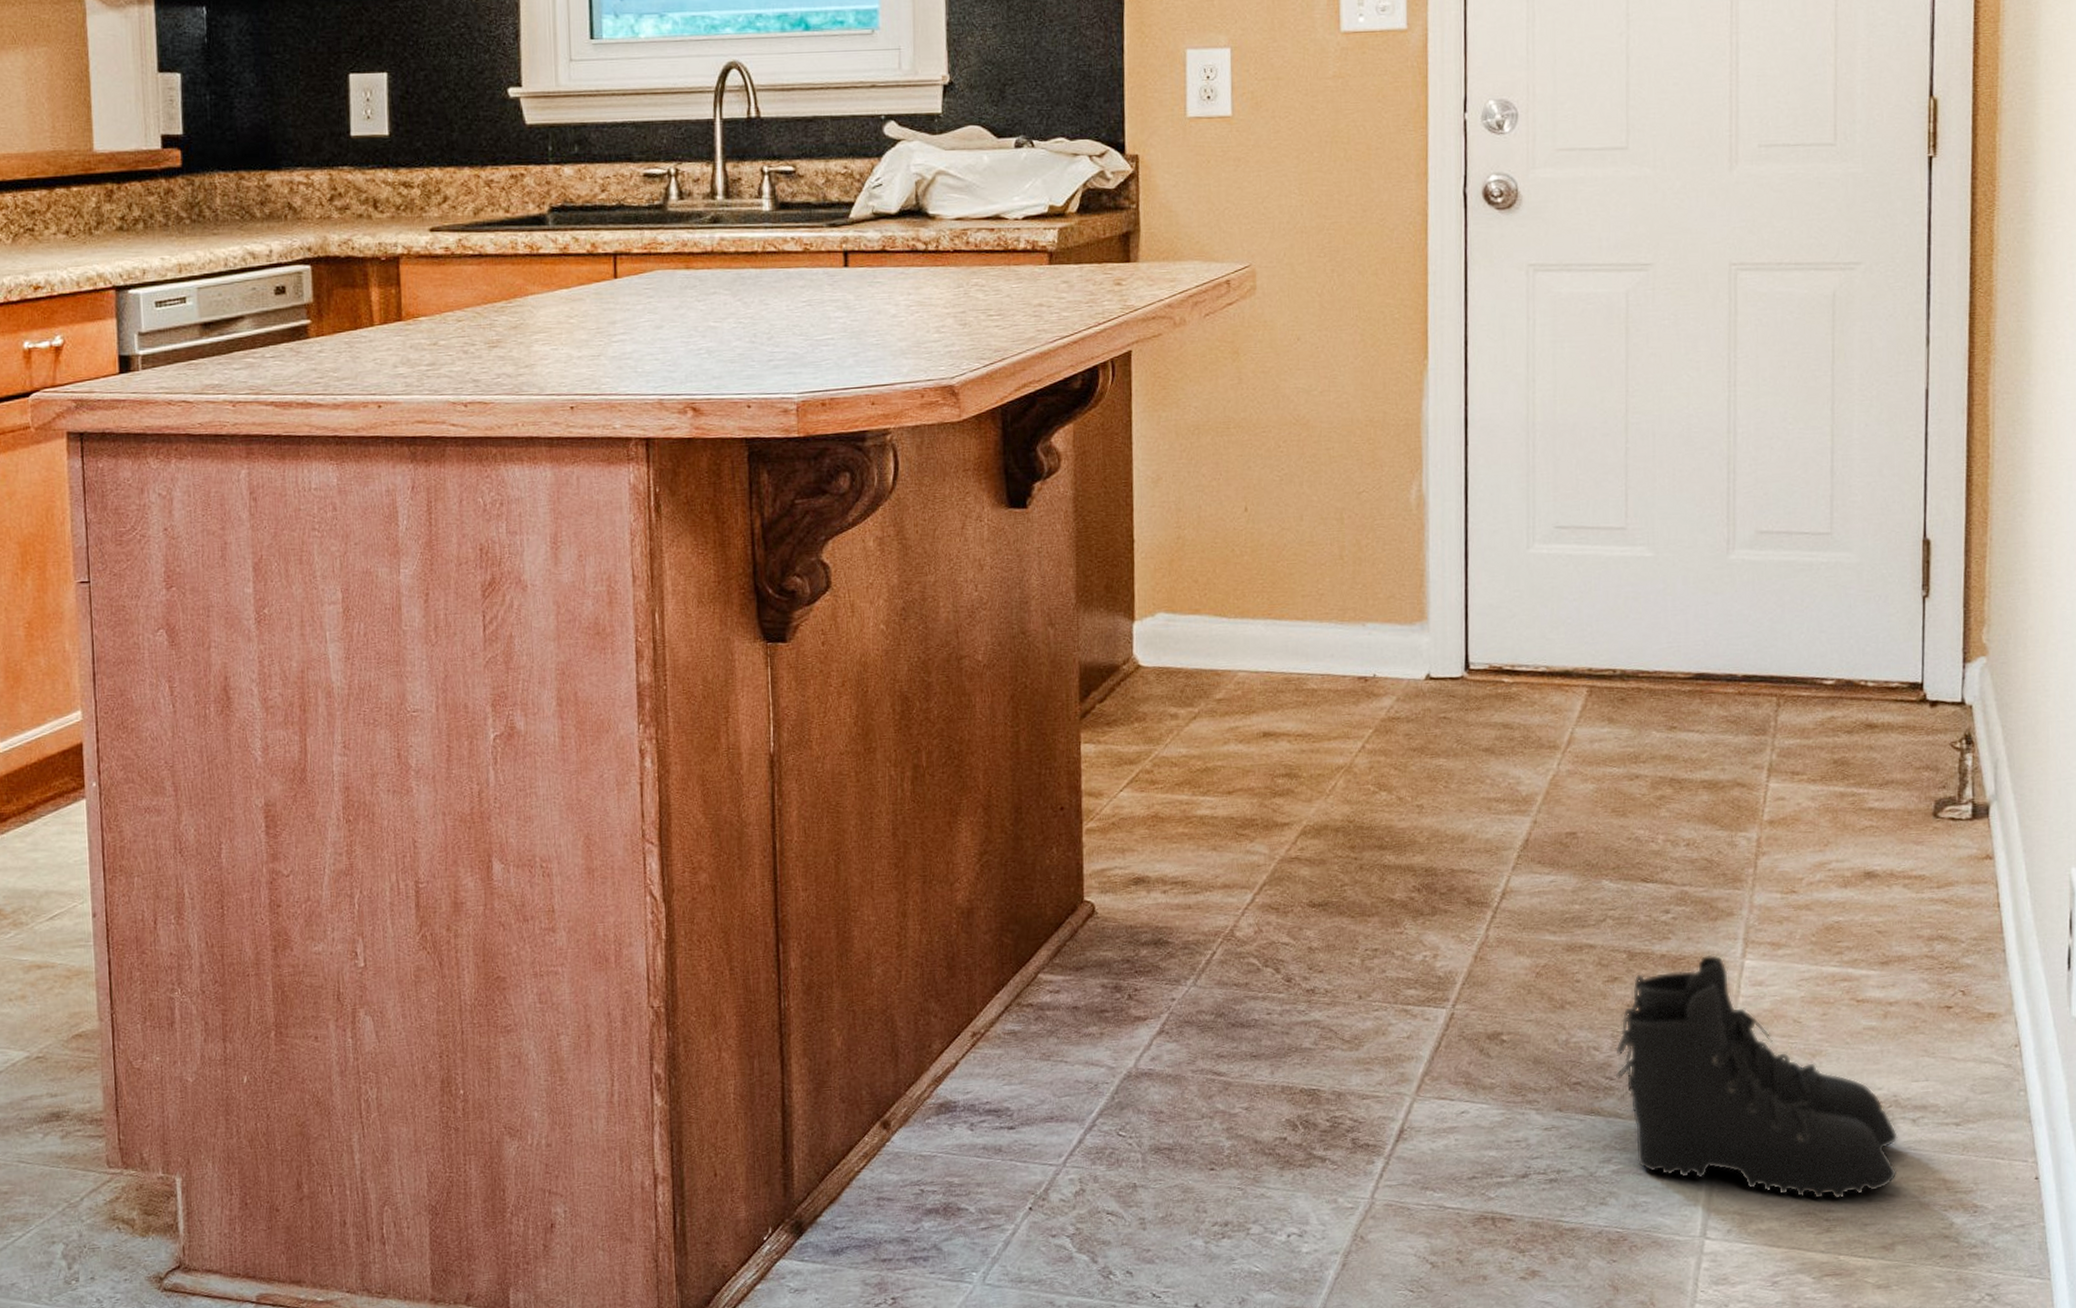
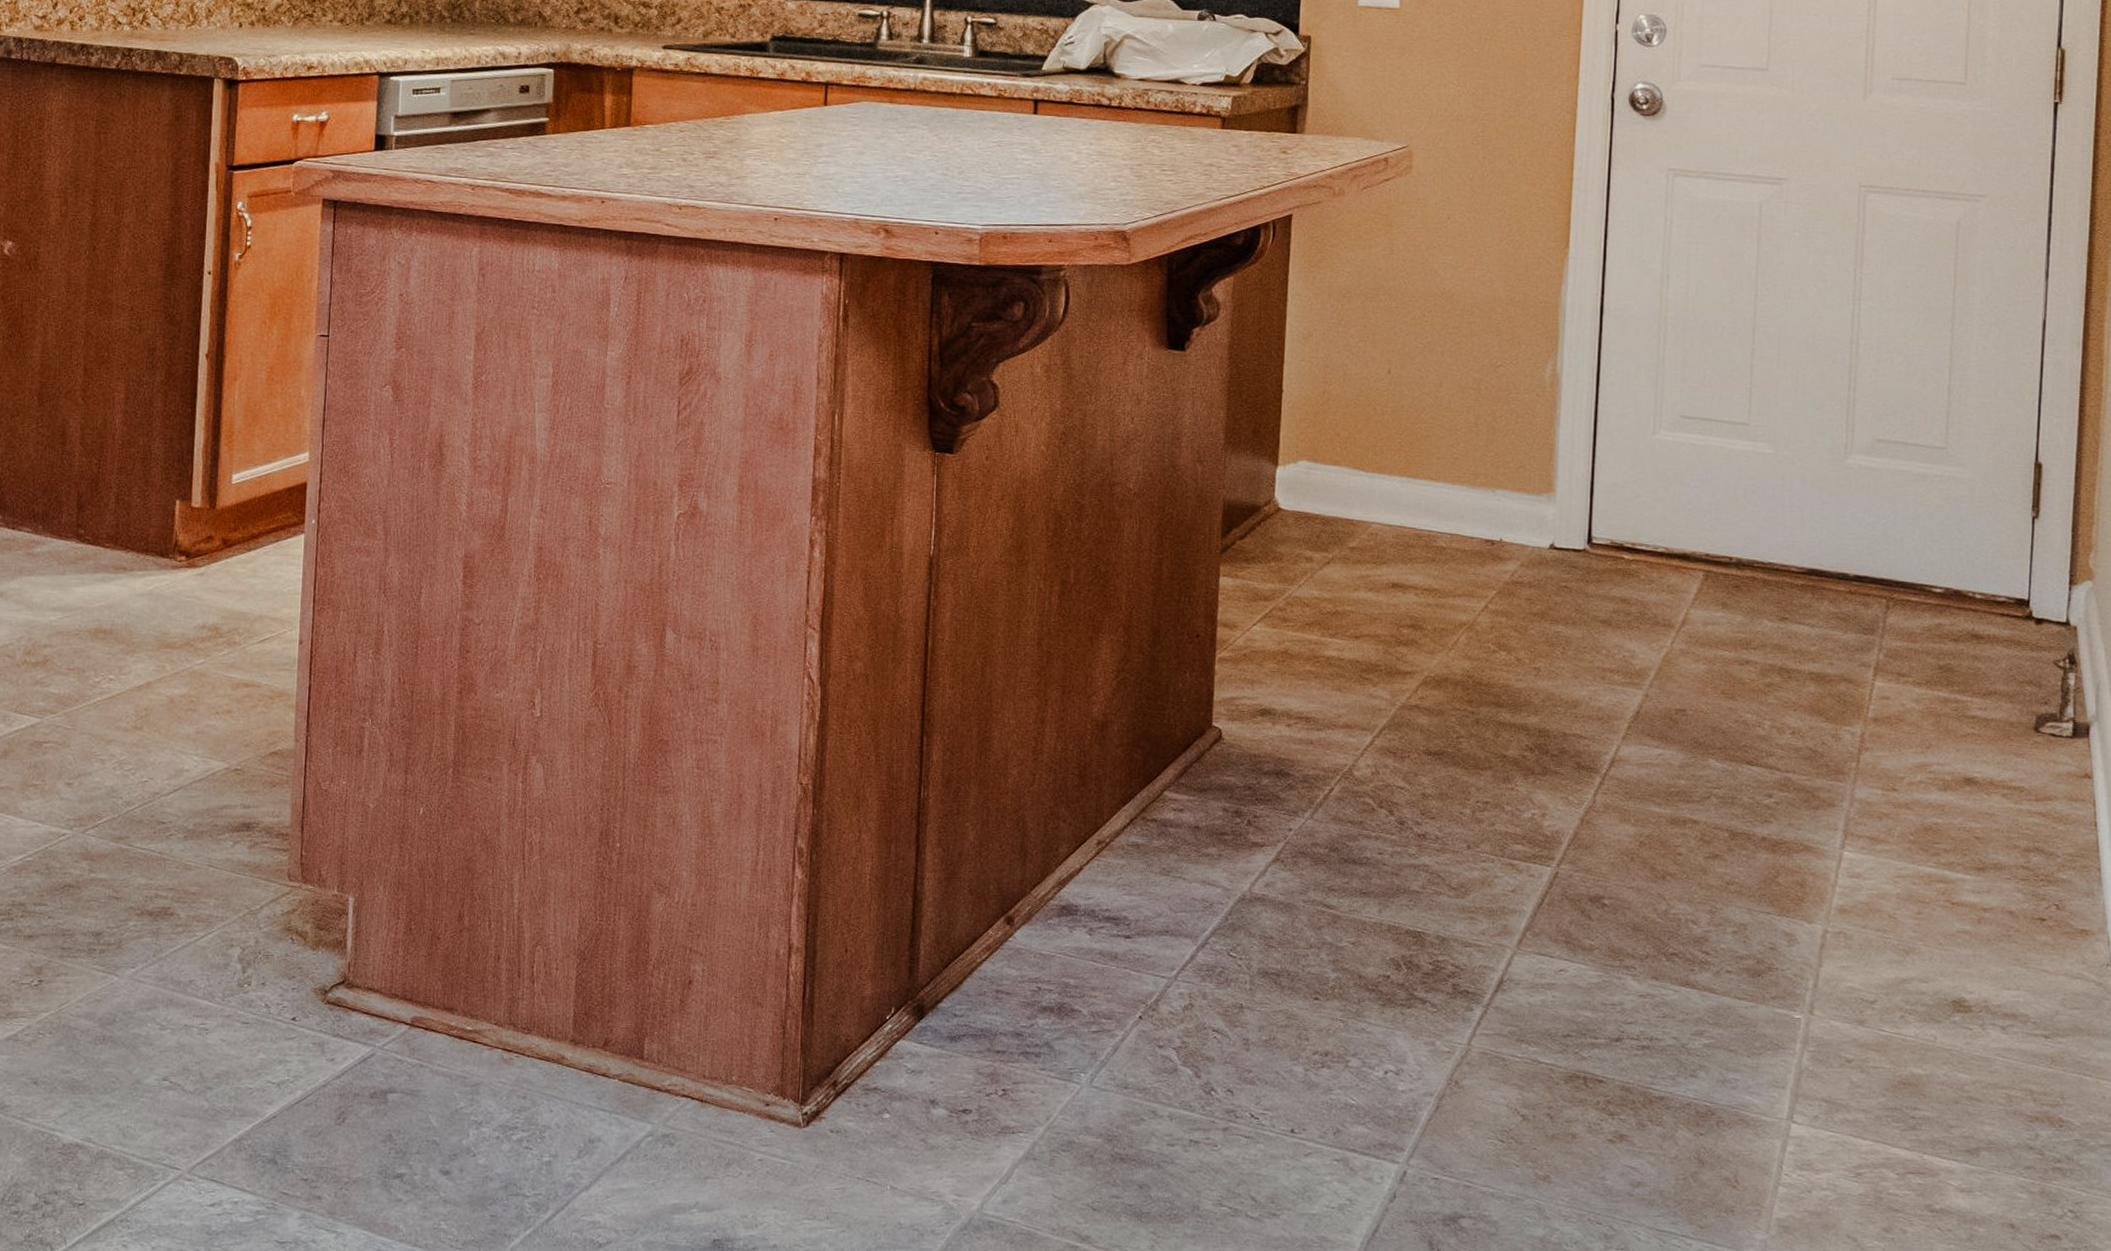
boots: present [1615,954,1899,1200] -> none [1712,842,1988,1098]

